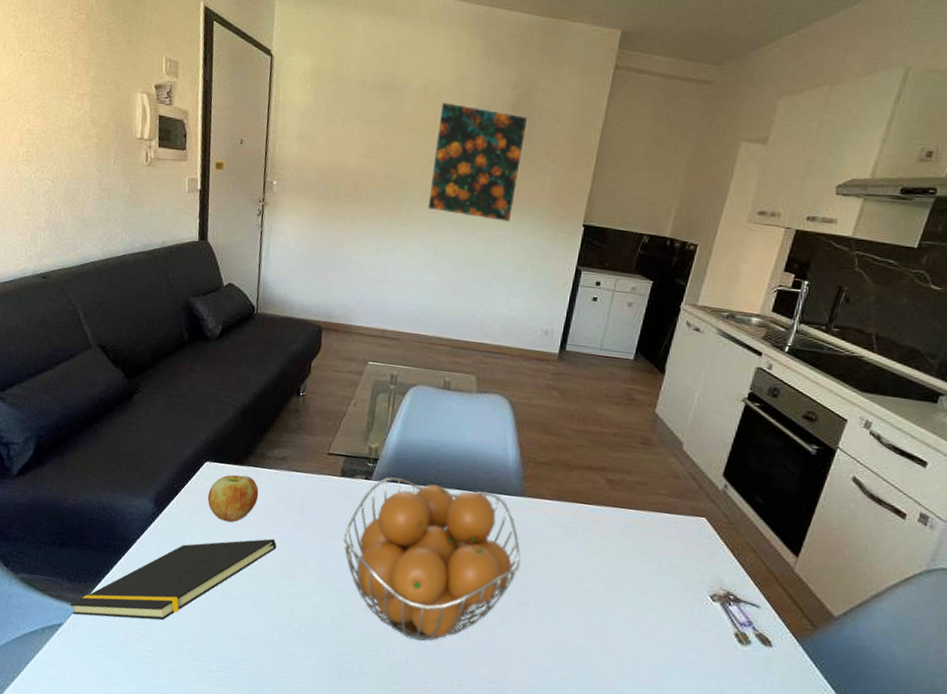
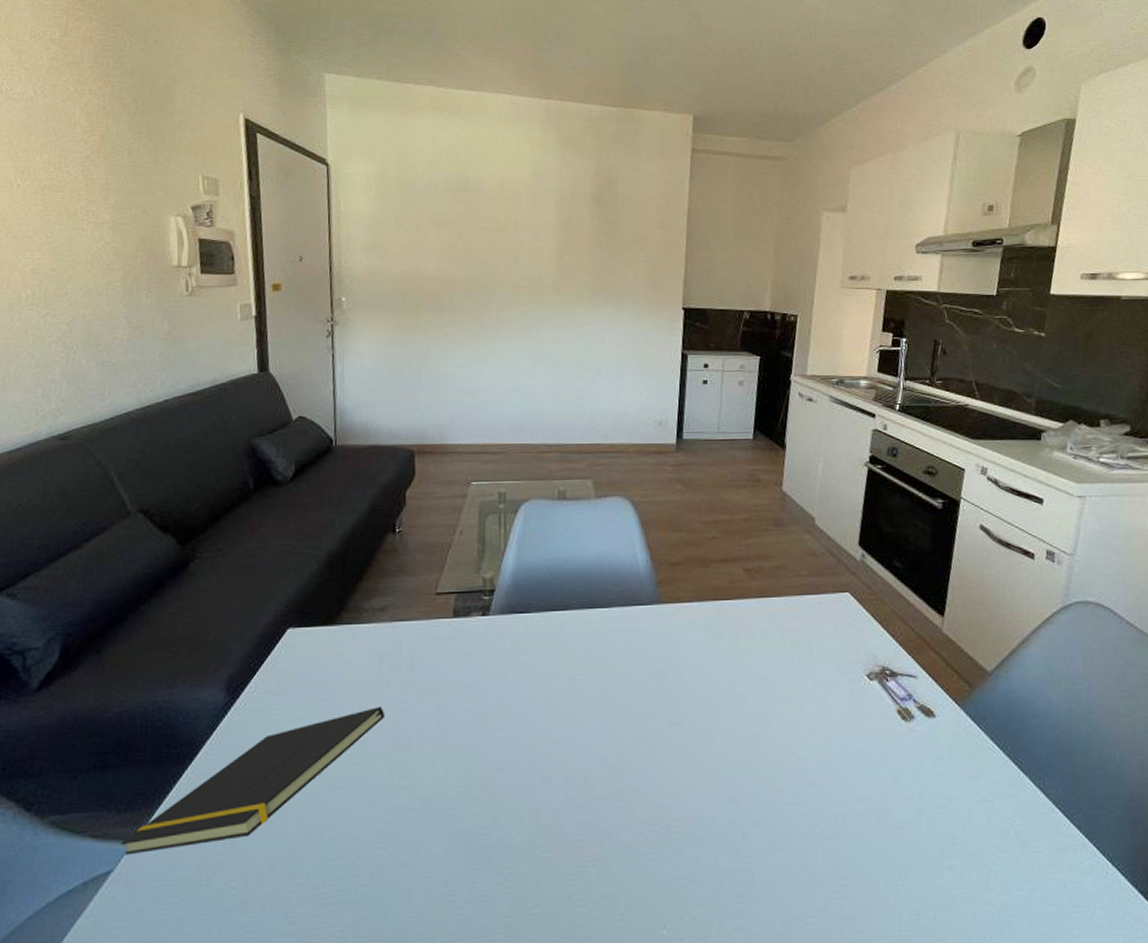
apple: present [207,474,259,523] -> none [293,637,357,697]
fruit basket: present [343,477,521,641] -> none [464,605,667,794]
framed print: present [427,102,528,222] -> none [518,198,613,314]

